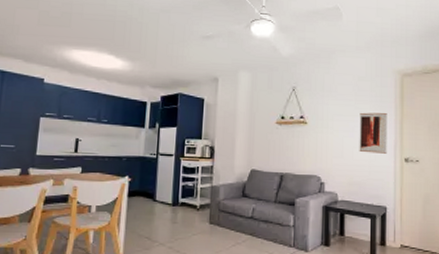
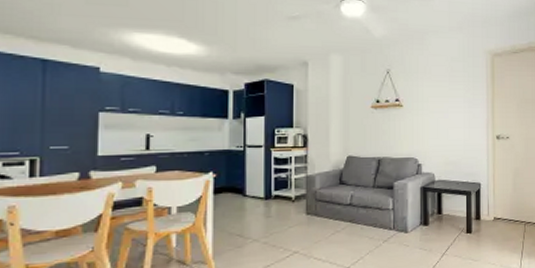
wall art: present [359,112,387,154] -> none [453,93,480,133]

